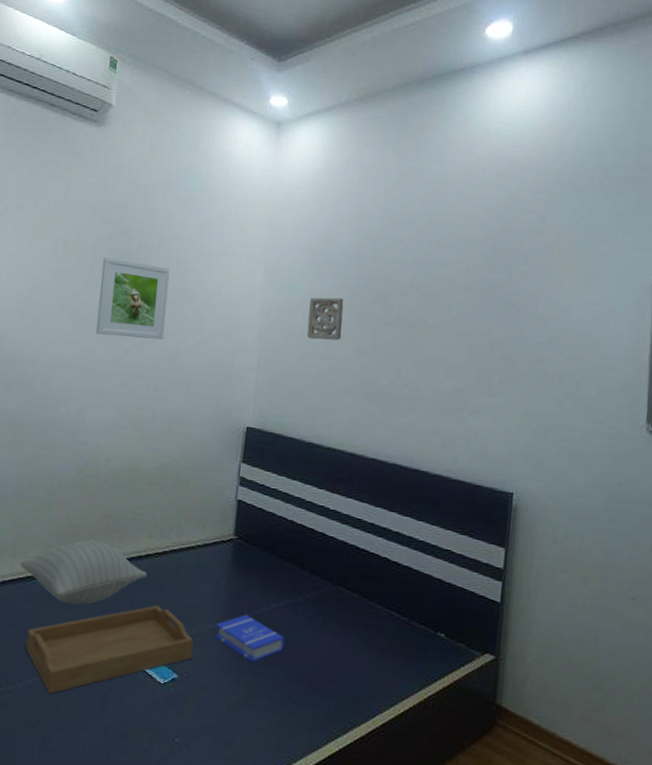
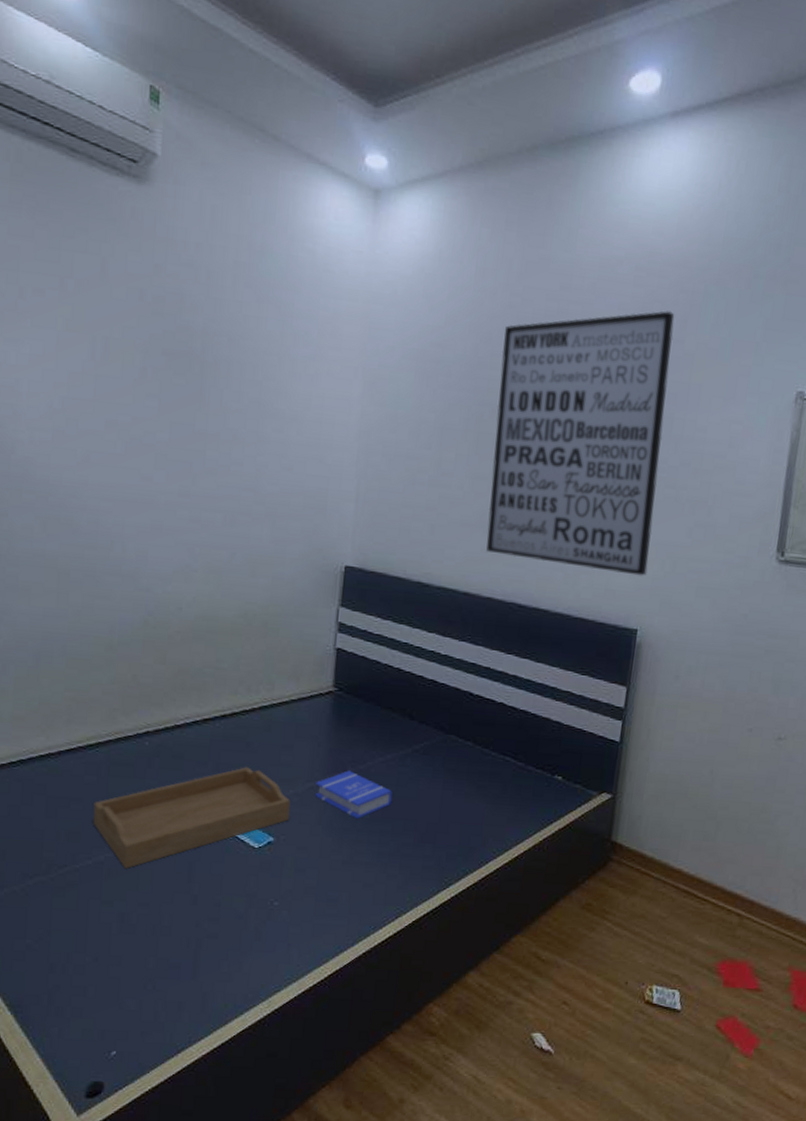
pillow: present [19,539,148,605] -> none [78,699,234,772]
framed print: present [96,256,170,340] -> none [153,359,245,465]
wall ornament: present [306,297,344,341] -> none [414,413,457,465]
wall art: none [370,209,535,443] -> present [486,311,675,576]

